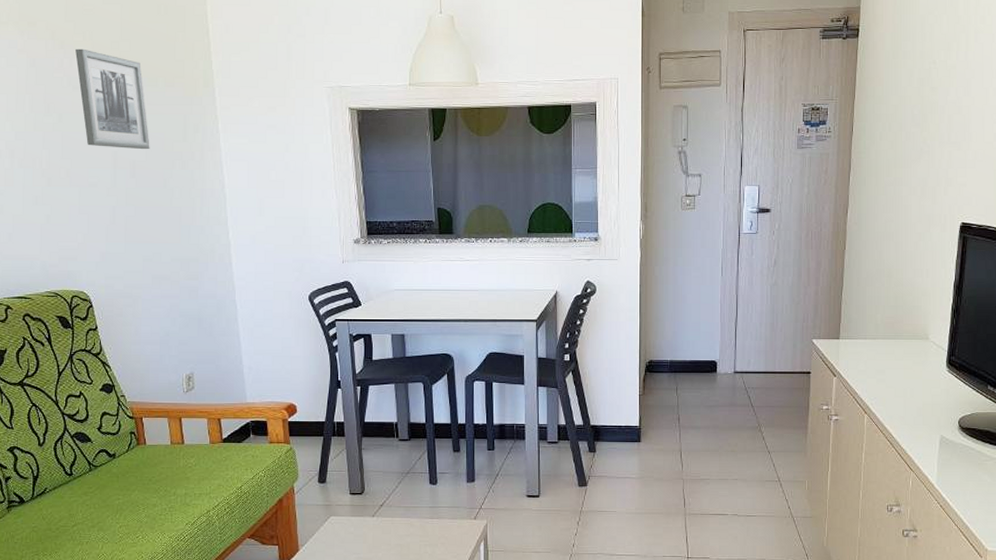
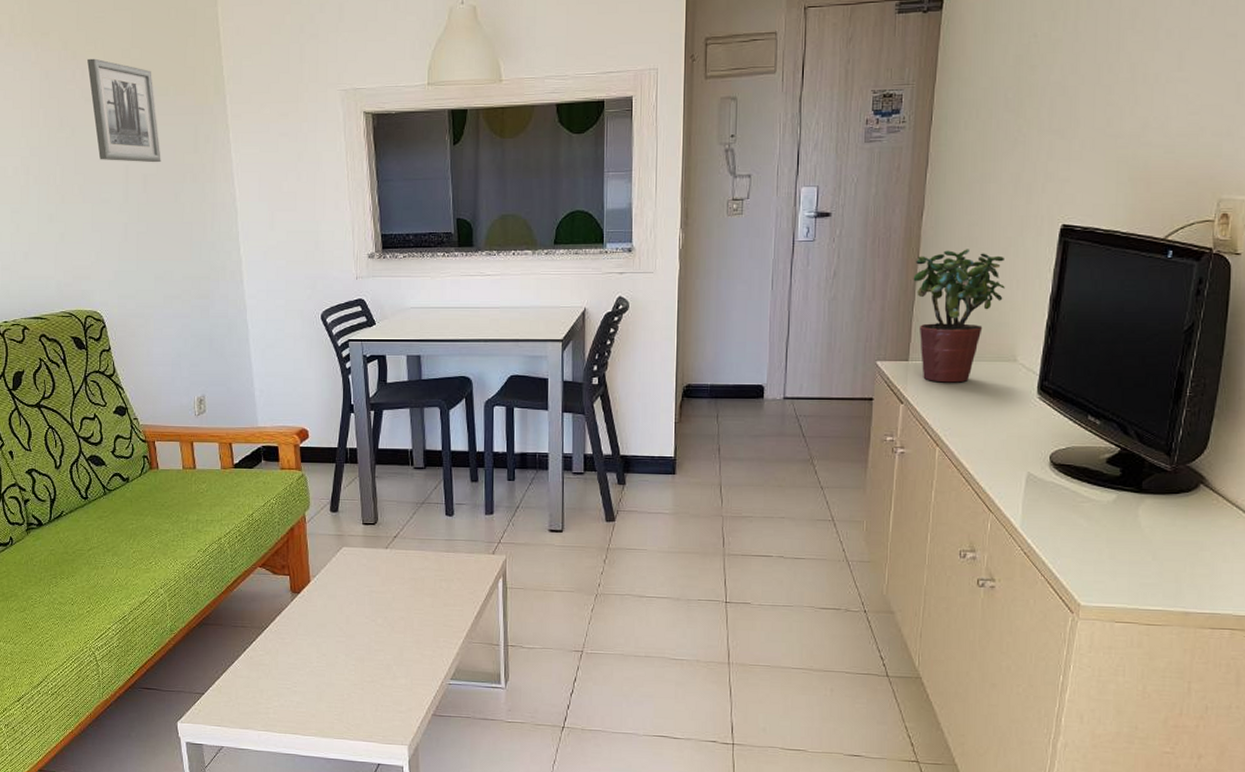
potted plant: none [841,242,917,358] -> present [913,249,1005,383]

